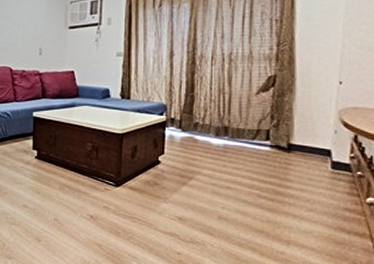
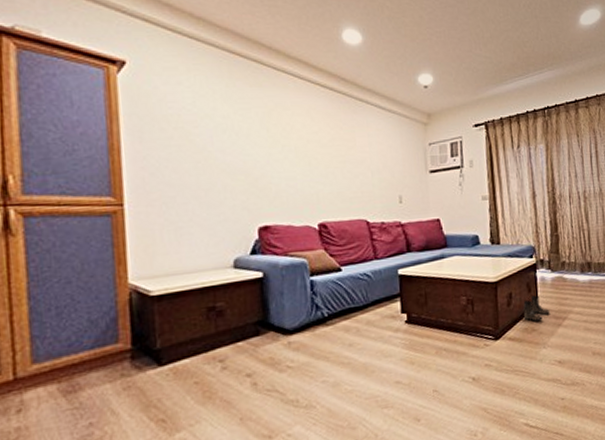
boots: none [146,152,176,176] -> present [523,295,551,322]

